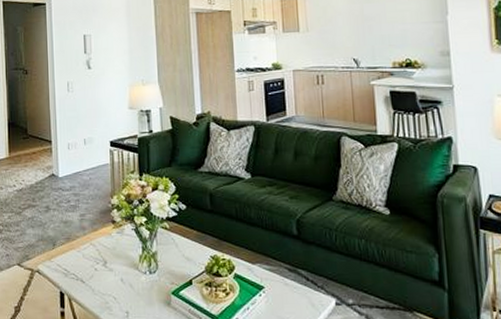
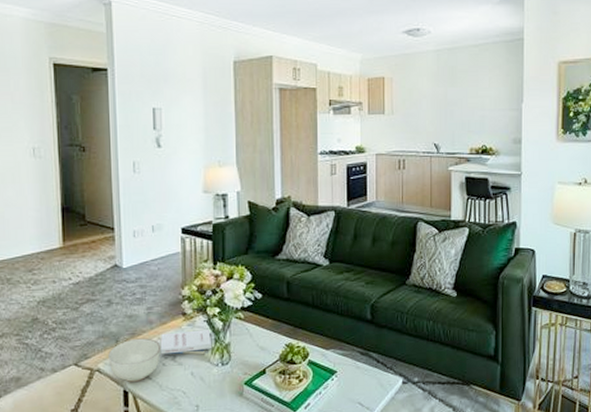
bowl: none [46,243,94,285] -> present [108,338,162,383]
books: none [92,238,141,262] -> present [160,329,213,355]

